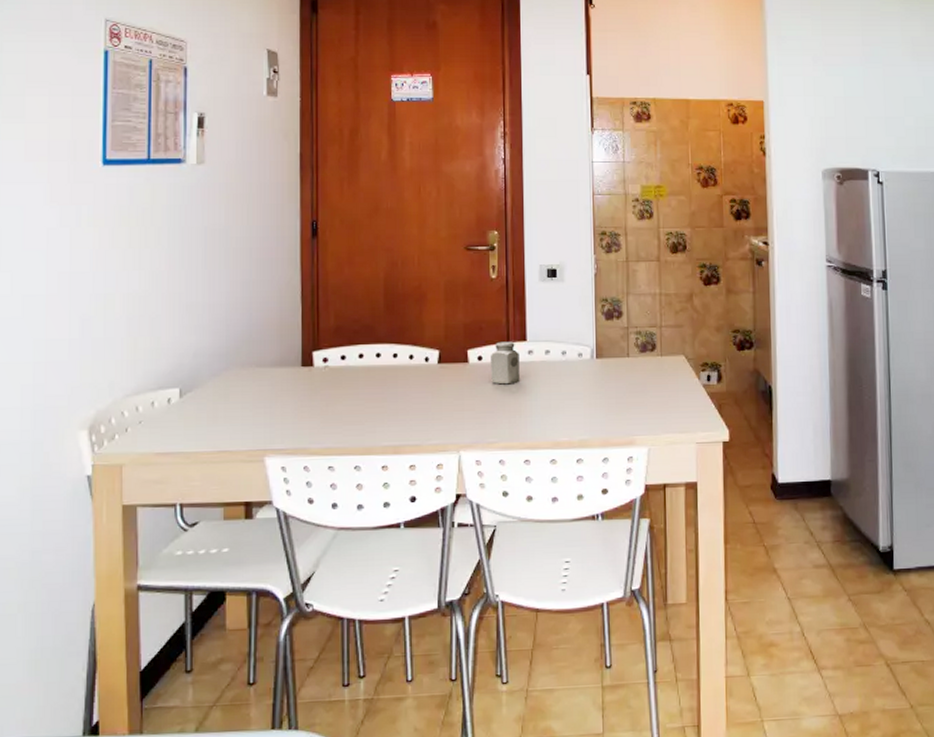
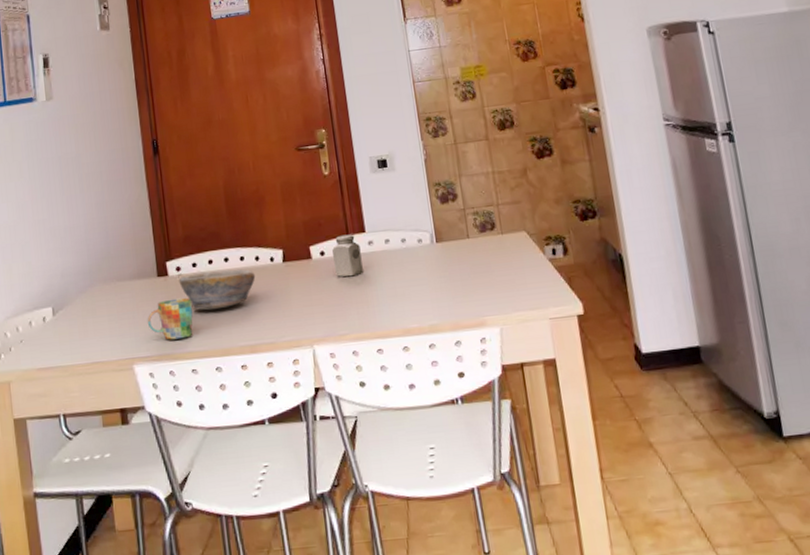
mug: none [285,391,336,434] -> present [147,297,193,340]
bowl: none [324,366,408,406] -> present [178,269,256,311]

